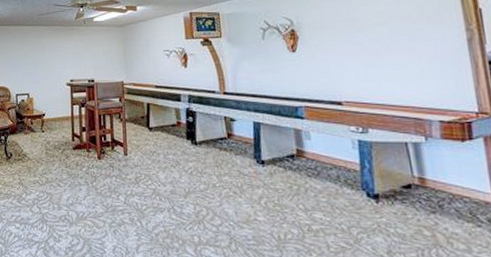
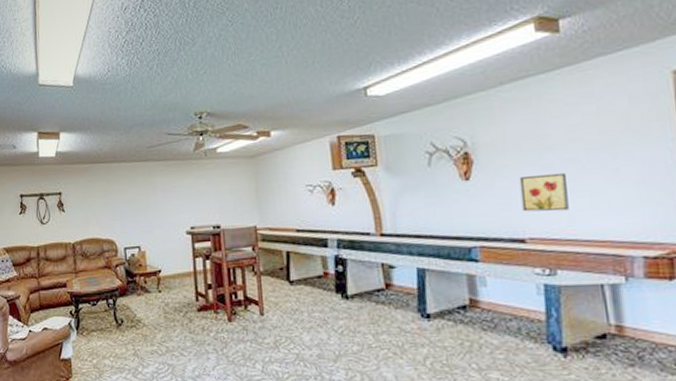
wall art: none [336,49,377,81] -> present [519,172,569,212]

